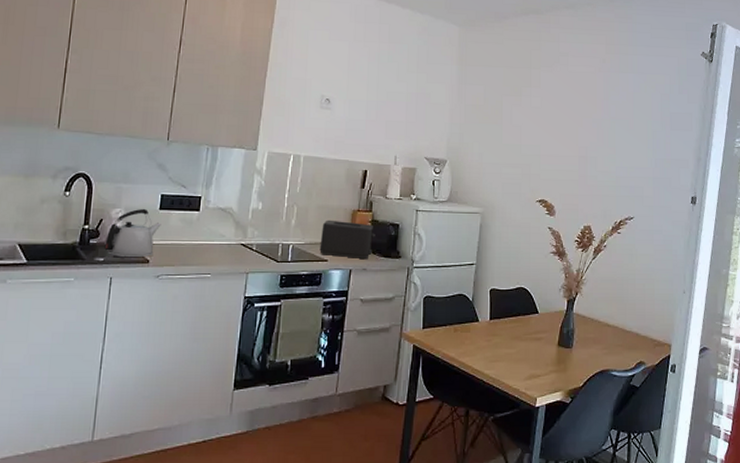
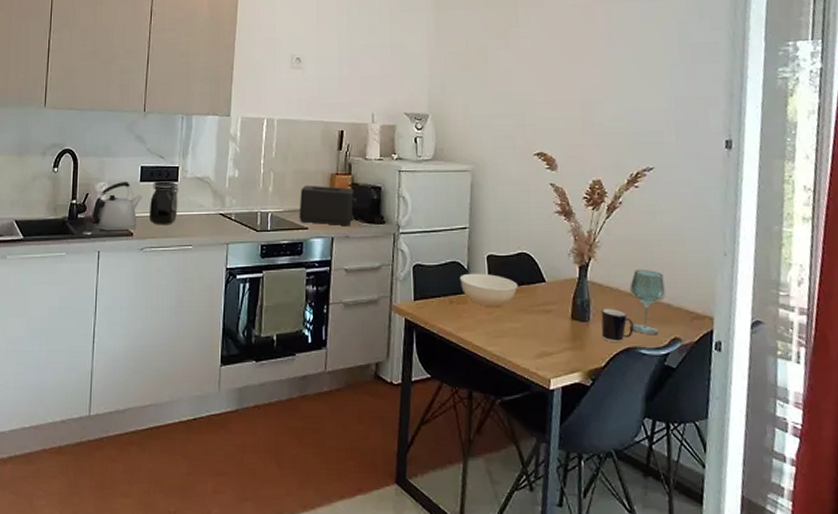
jar: none [167,210,200,253] -> present [148,181,178,225]
bowl: none [464,304,515,335] -> present [459,273,518,308]
mug: none [581,337,608,366] -> present [601,309,634,343]
wine glass: none [607,303,636,360] -> present [630,269,667,335]

